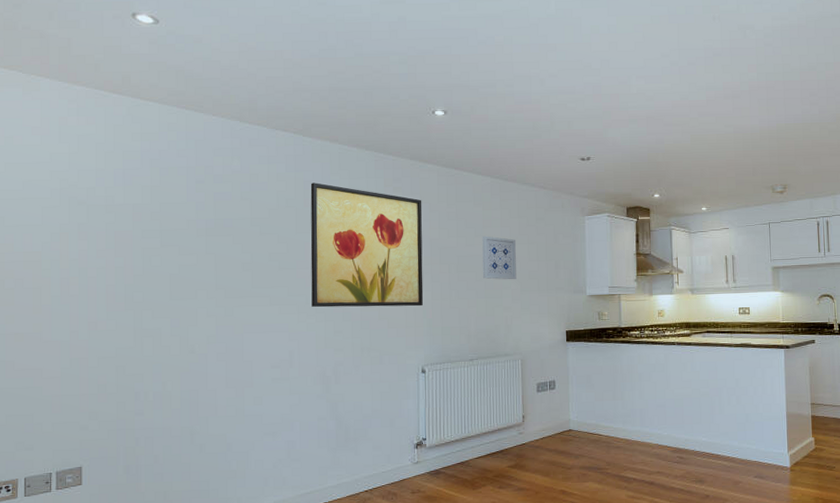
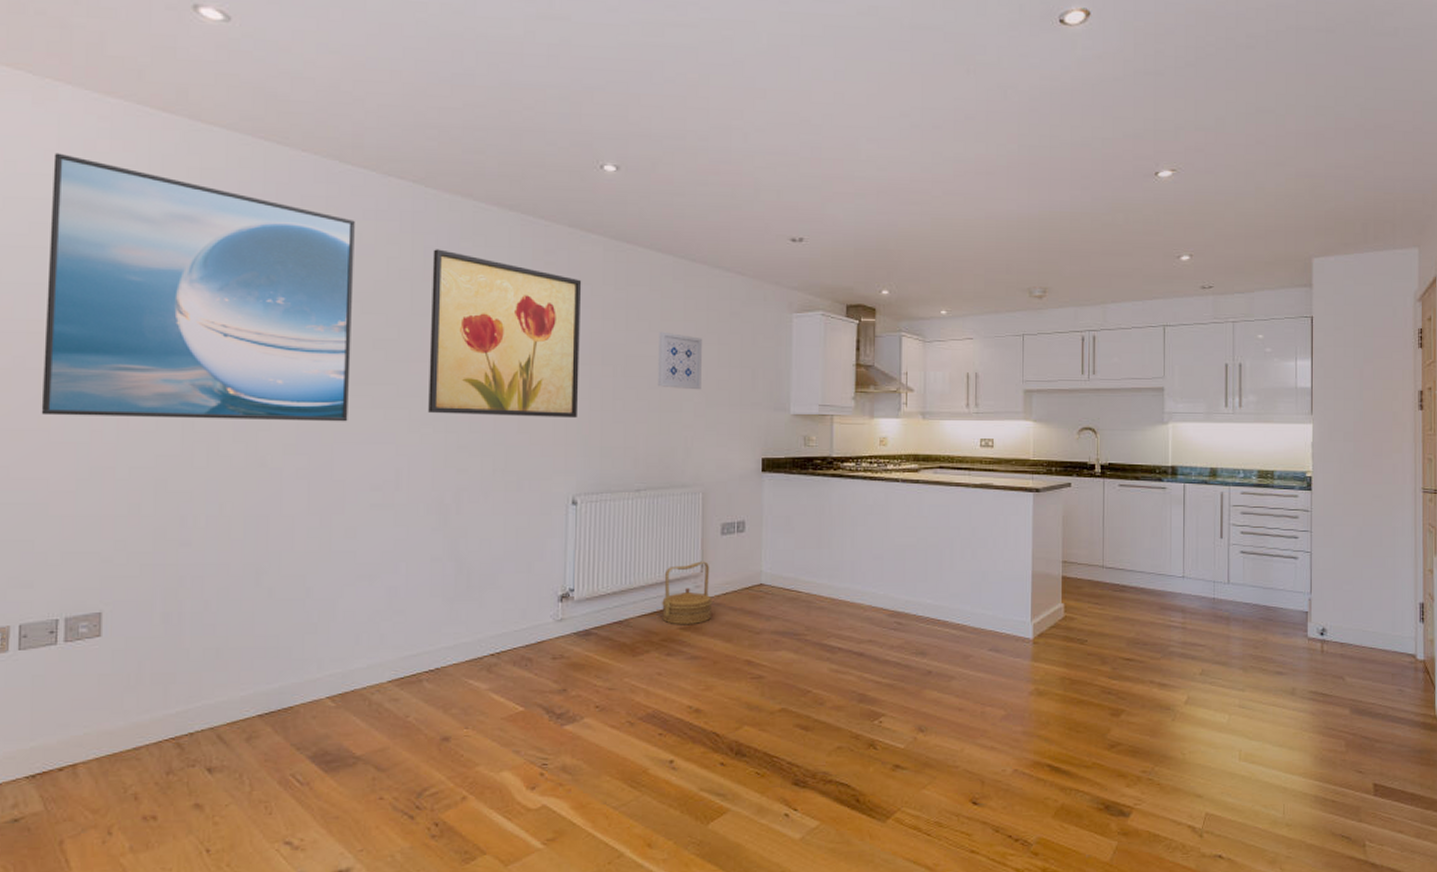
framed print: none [35,128,254,322] -> present [41,153,355,422]
basket: none [493,413,533,464] -> present [661,561,713,625]

